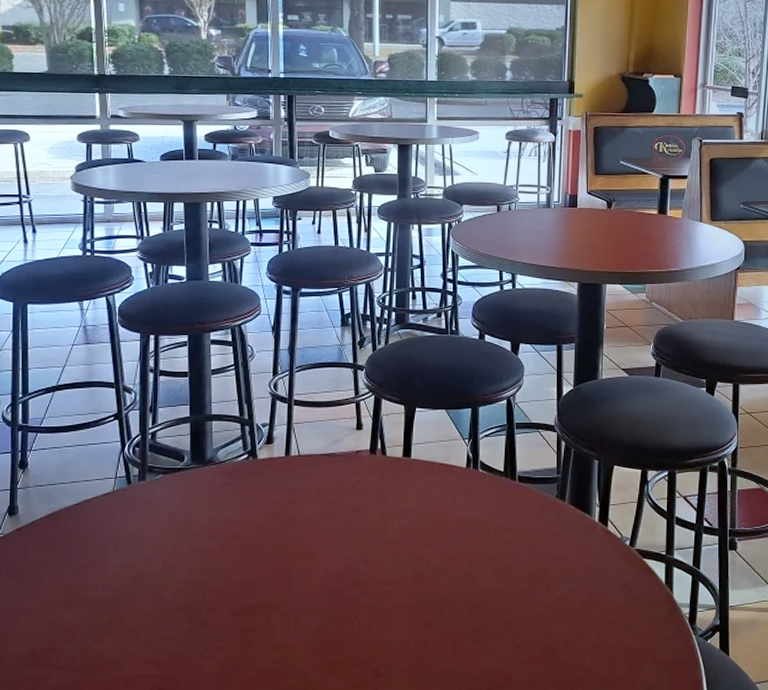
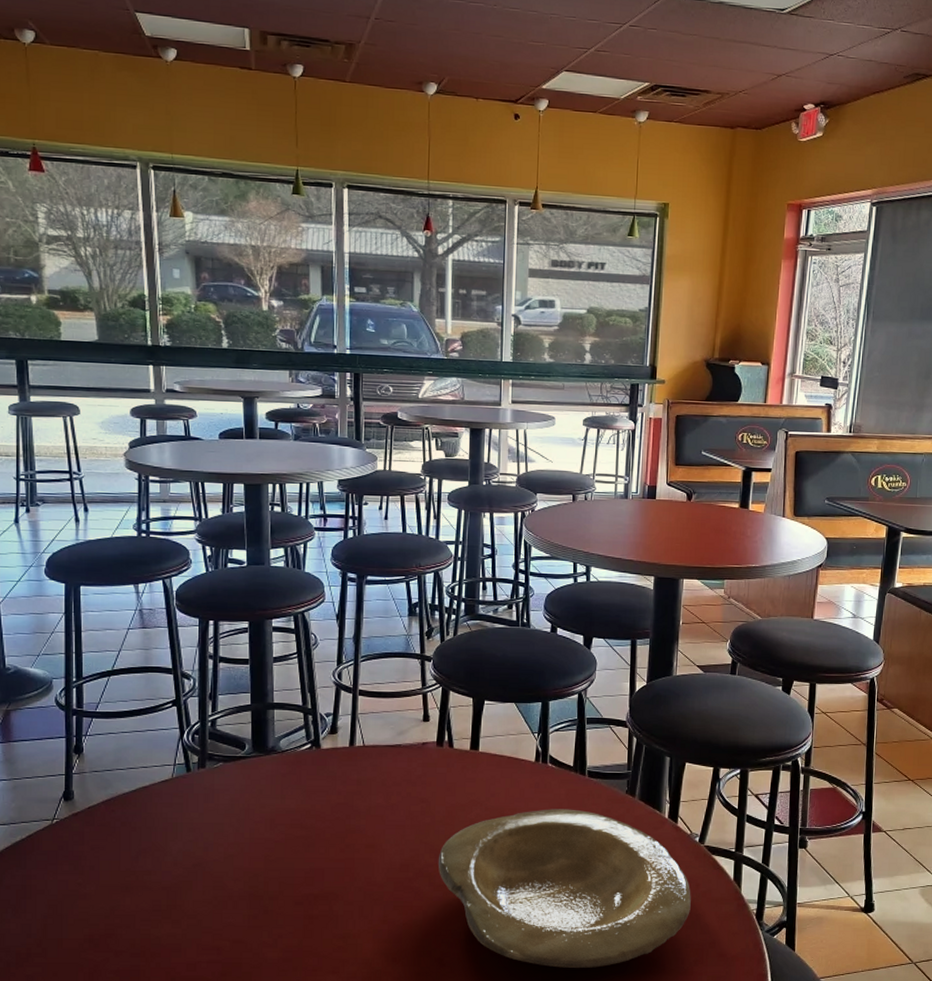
plate: none [373,514,624,677] -> present [439,809,691,968]

